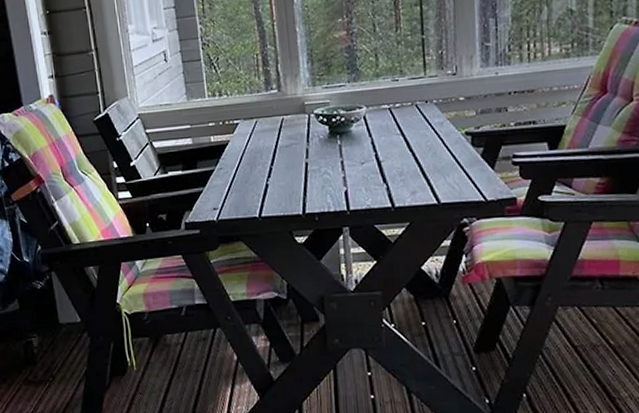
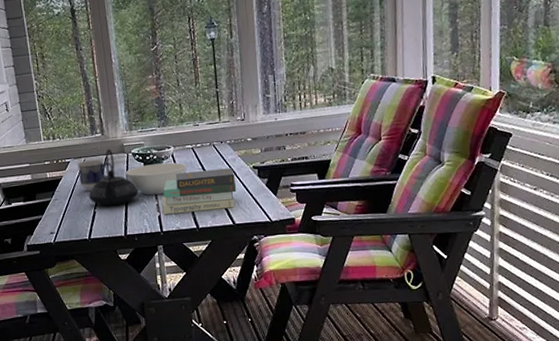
cup: none [248,120,290,159] -> present [77,158,113,191]
teapot: none [260,108,321,177] -> present [88,149,139,206]
bowl: none [306,125,383,166] -> present [125,162,187,195]
books: none [349,133,444,189] -> present [162,168,237,214]

